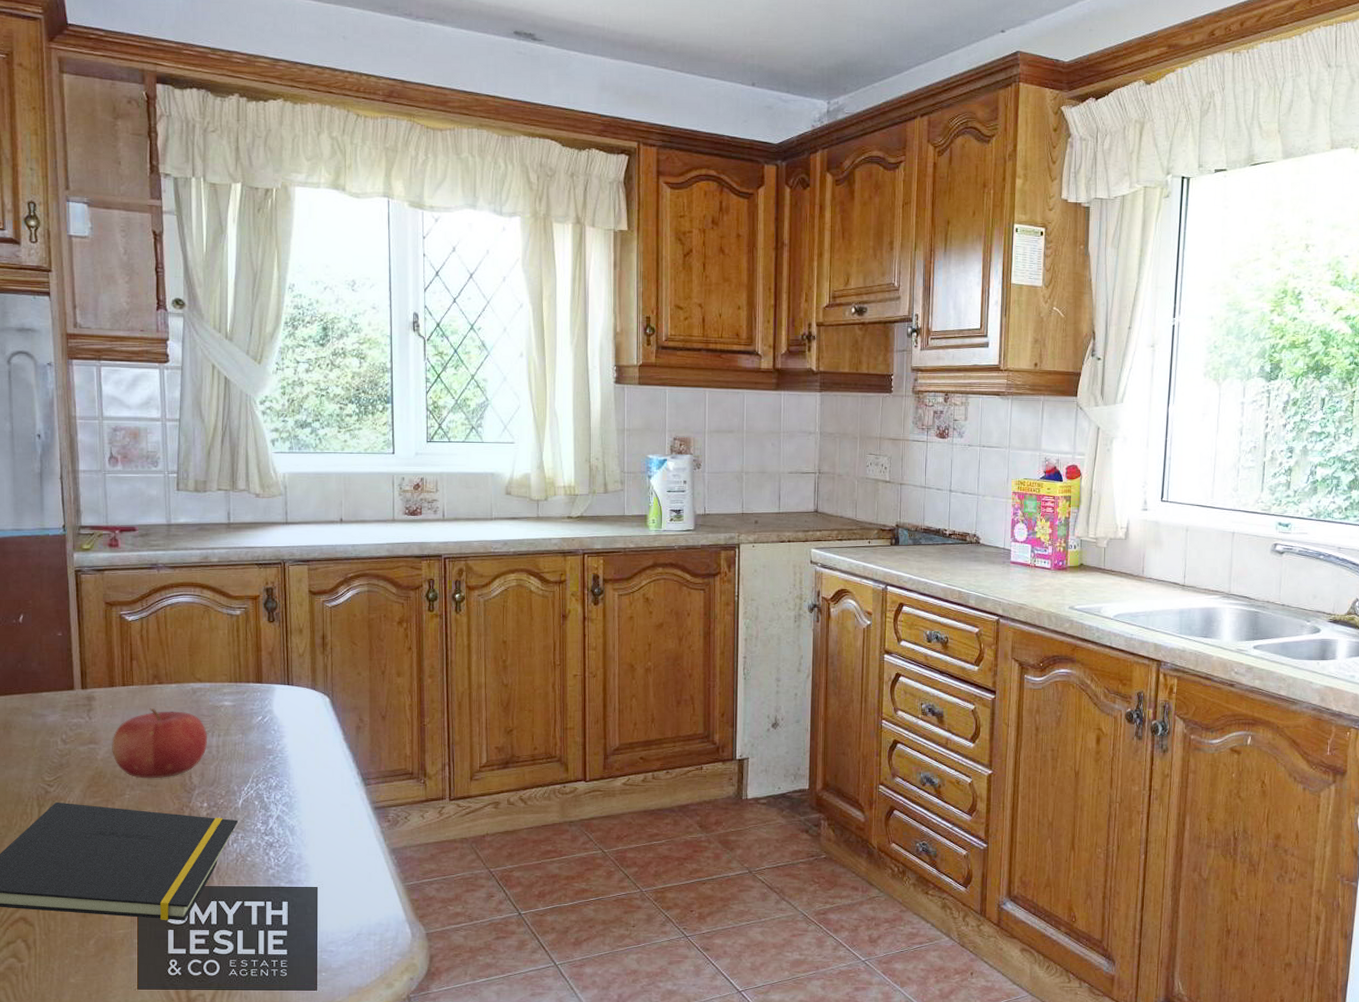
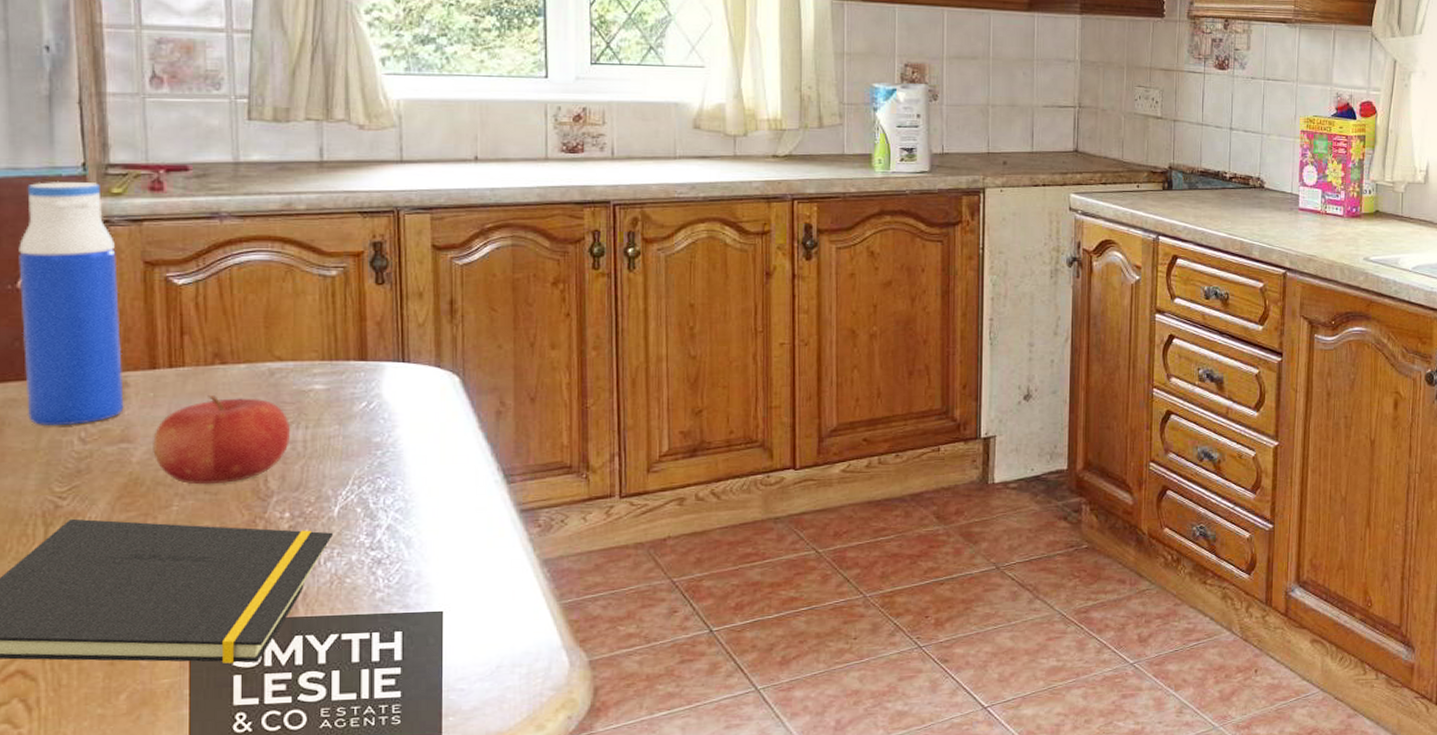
water bottle: none [20,539,92,729] -> present [19,181,124,425]

